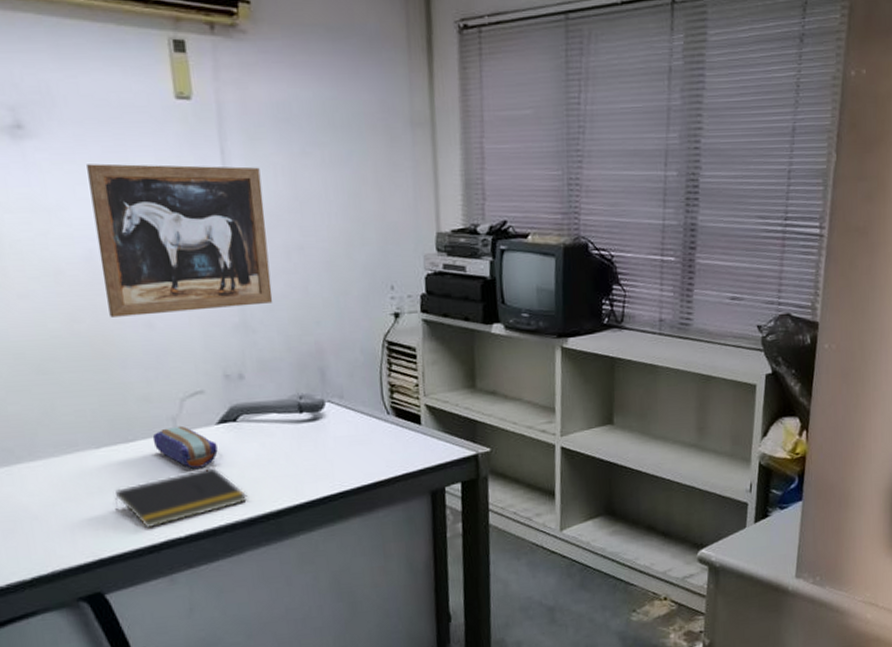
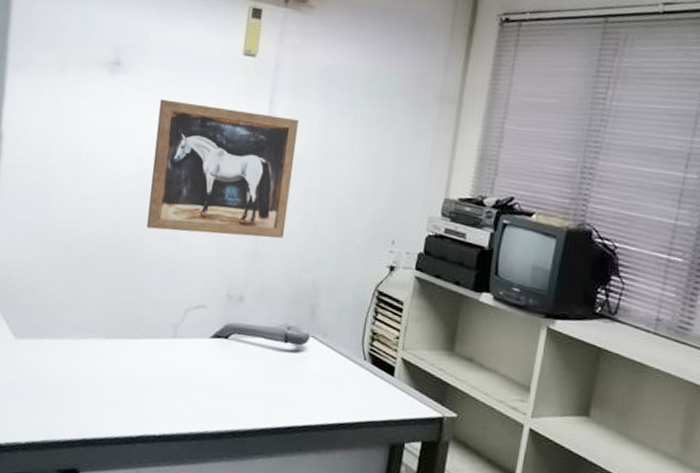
notepad: present [115,467,248,528] -> none [108,375,221,421]
pencil case: present [152,425,218,469] -> none [154,332,206,375]

